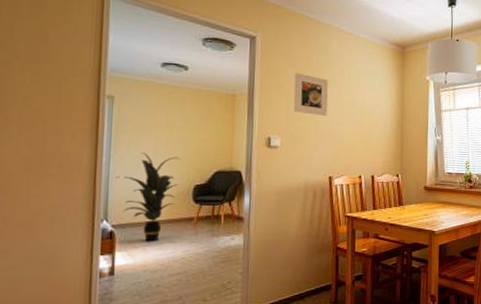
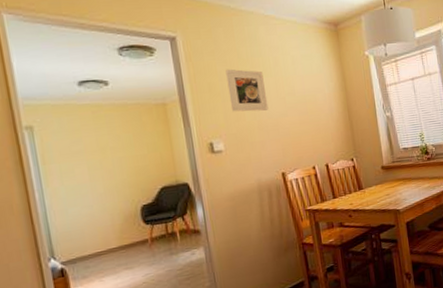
indoor plant: present [115,153,180,242] -> none [53,179,124,273]

